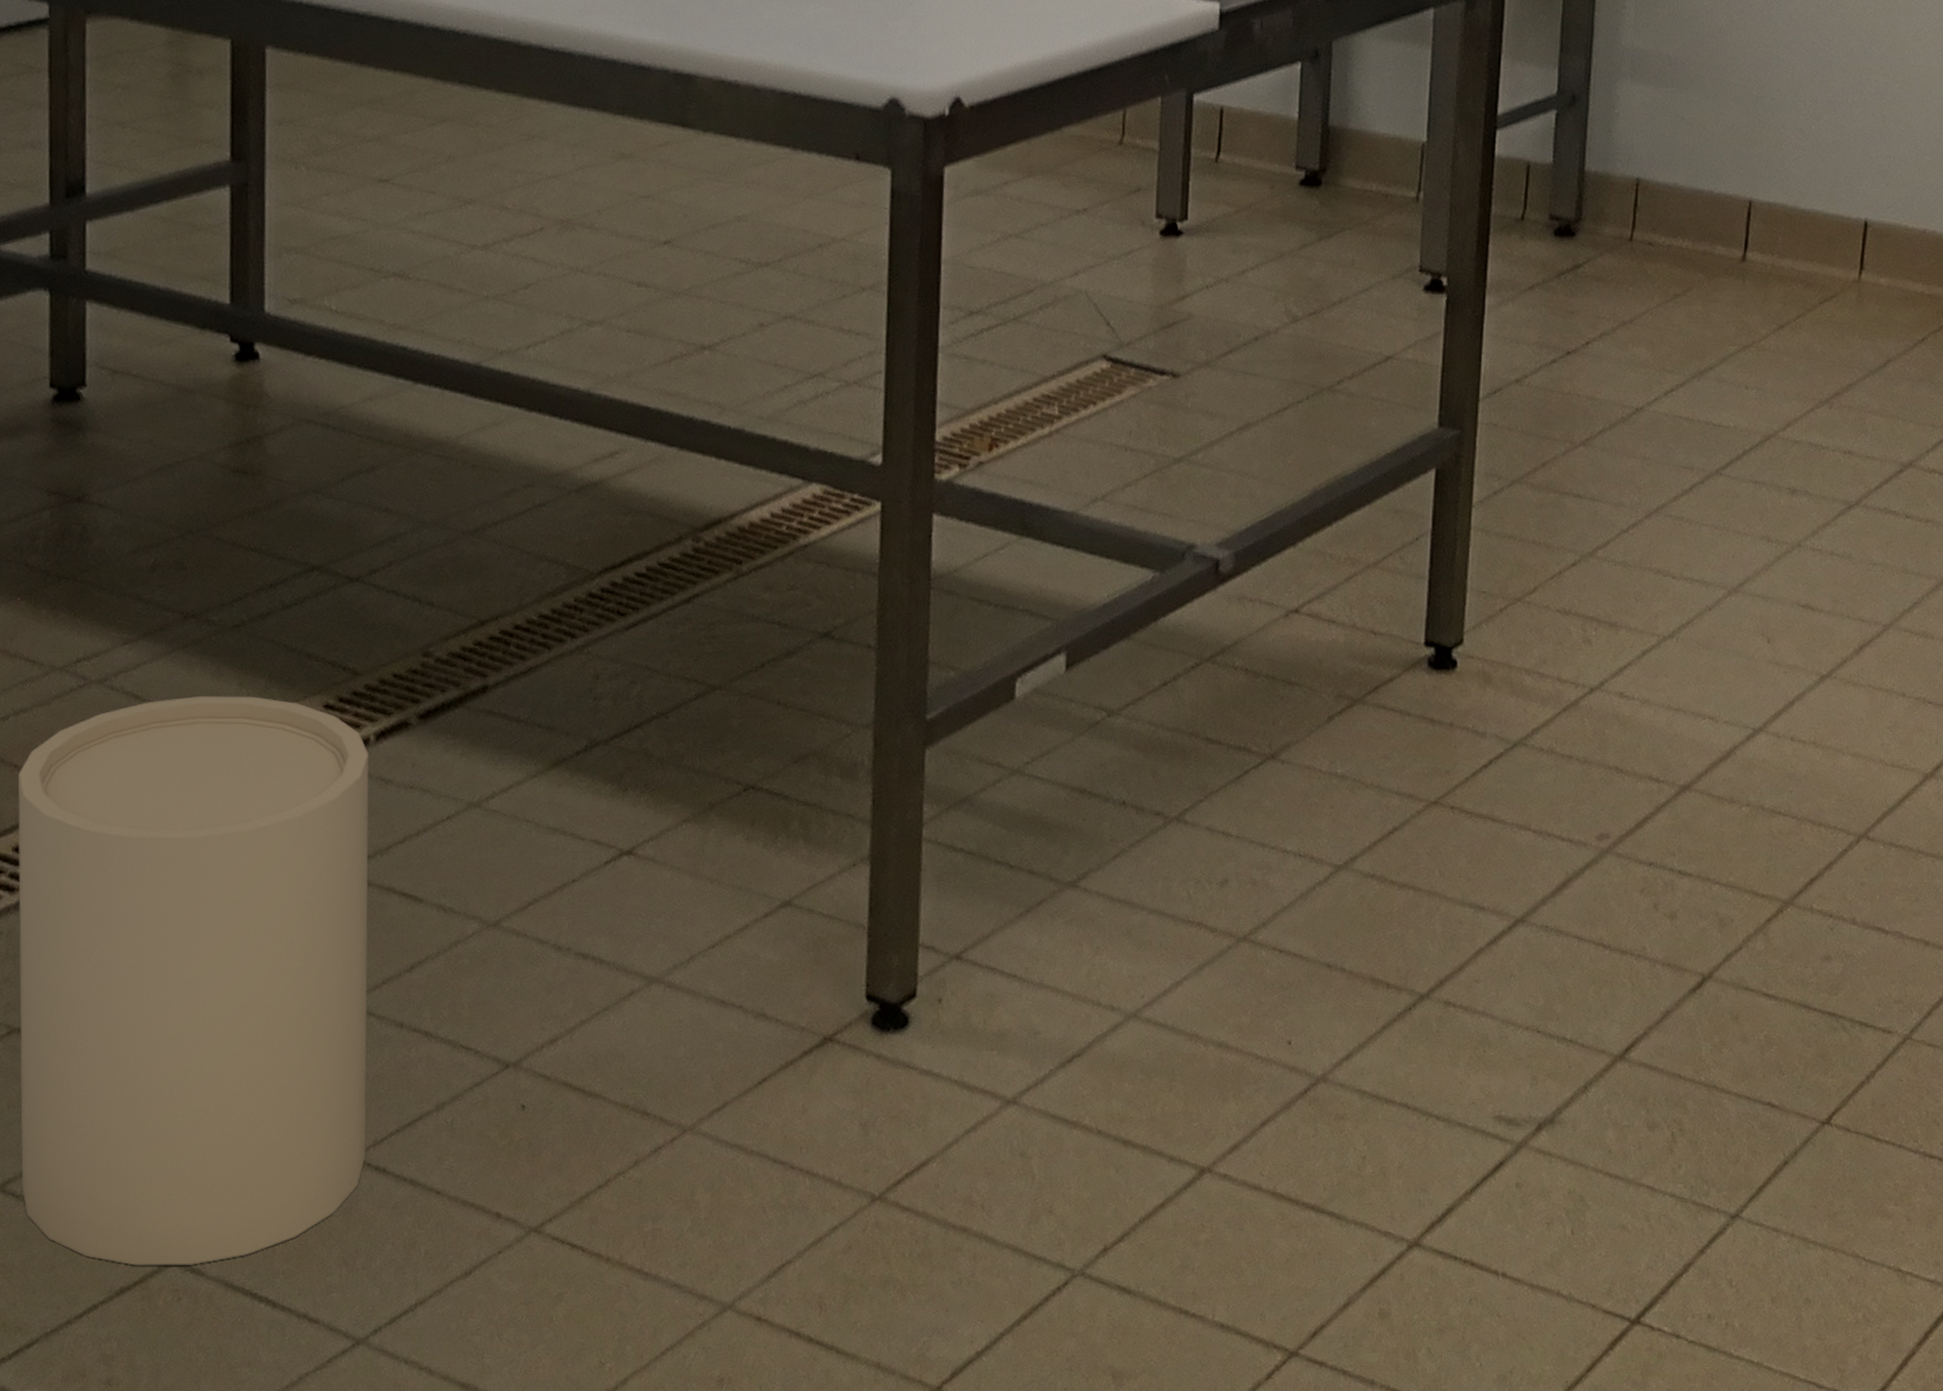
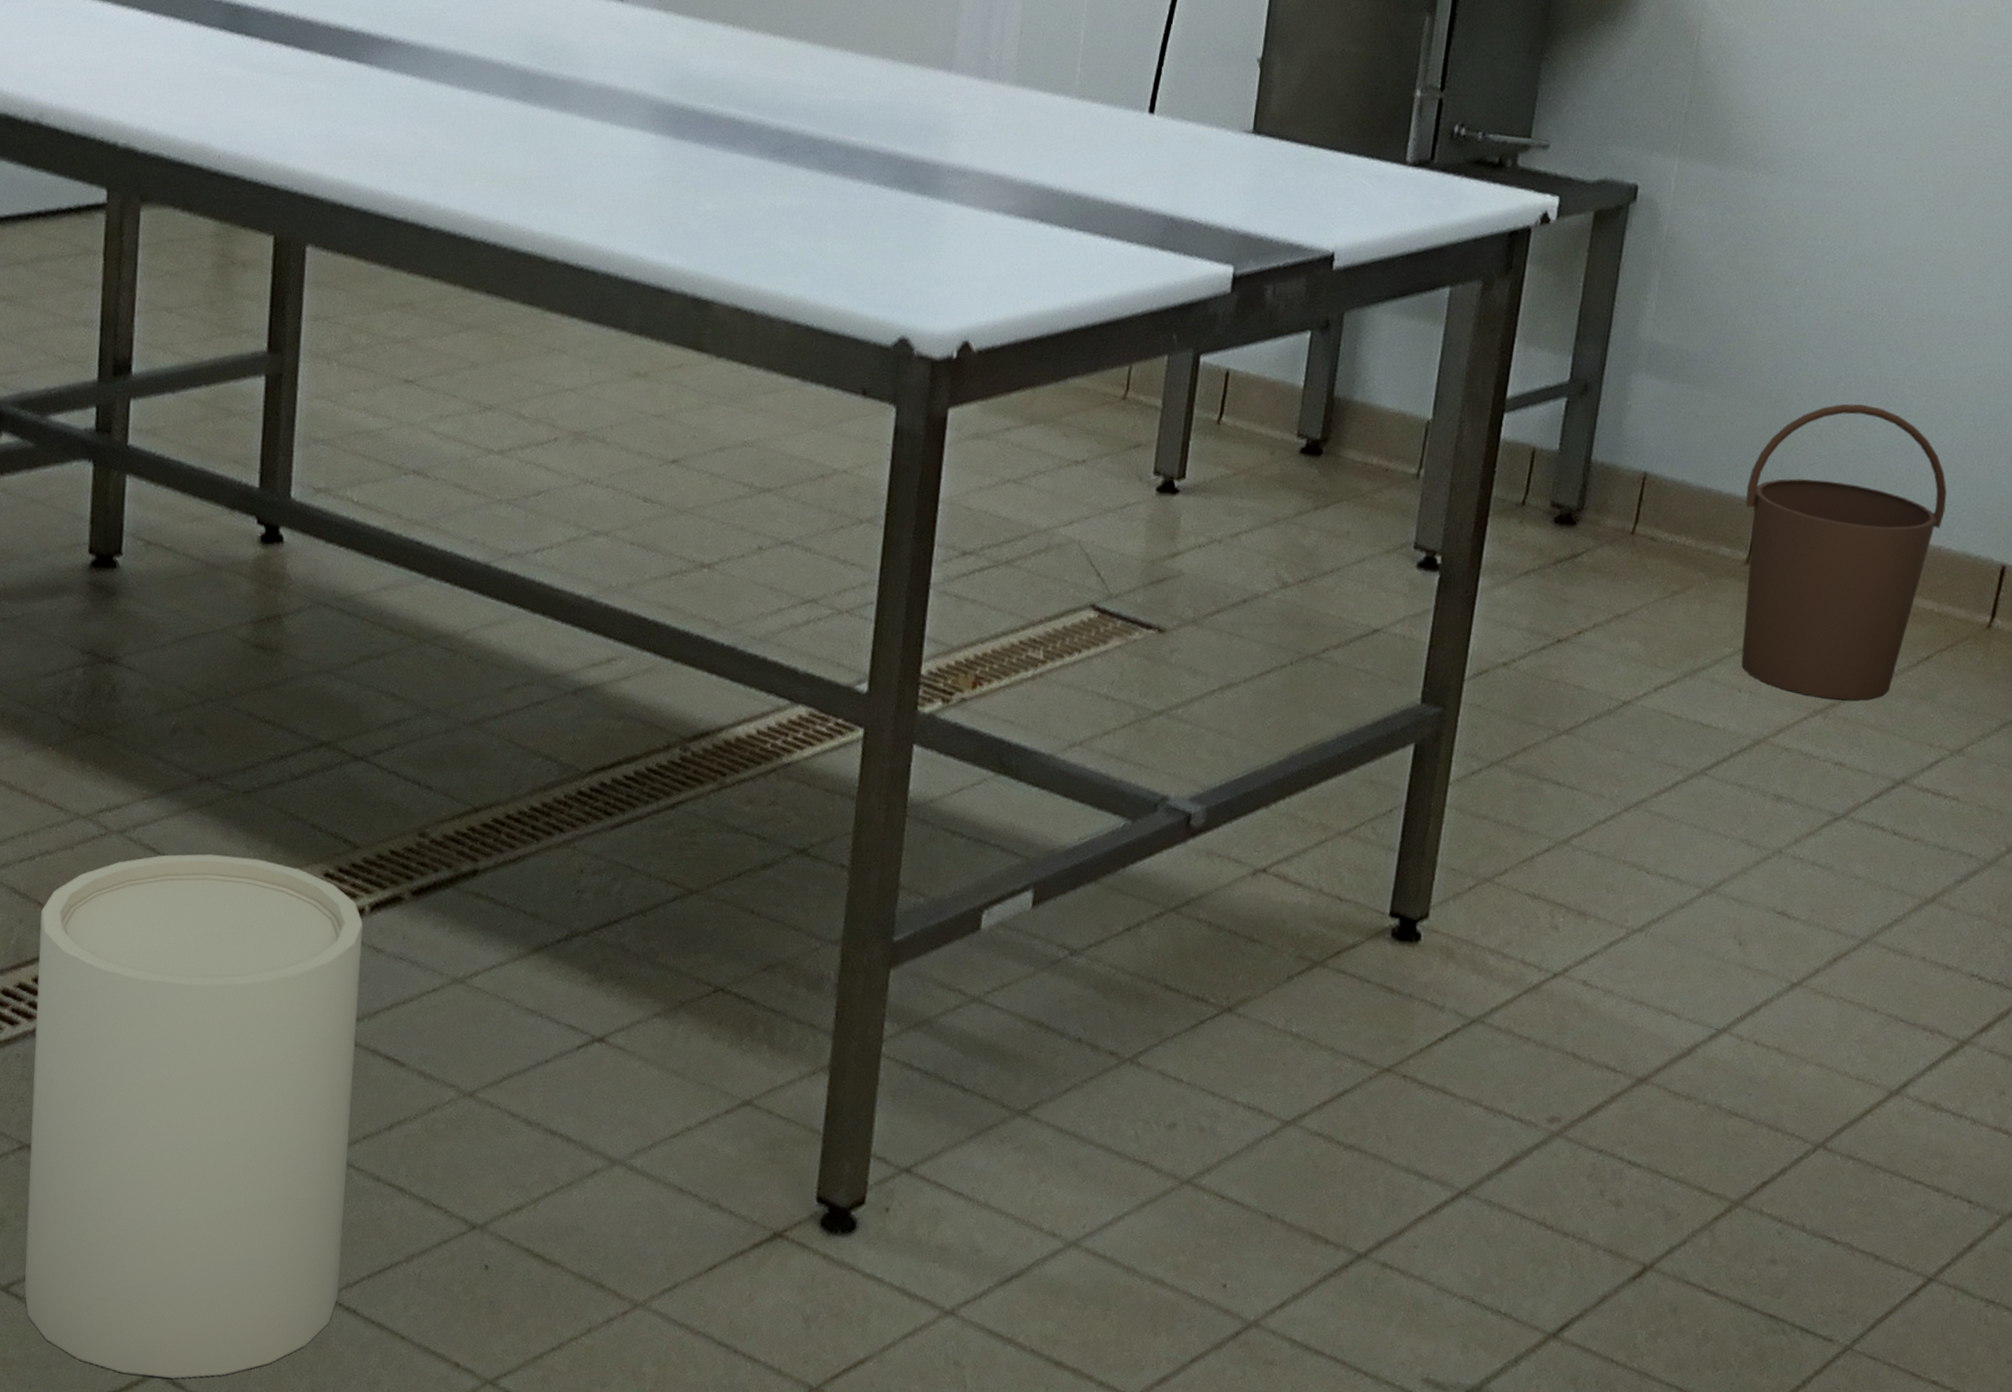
bucket: none [1736,96,1927,389] -> present [1741,403,1947,700]

